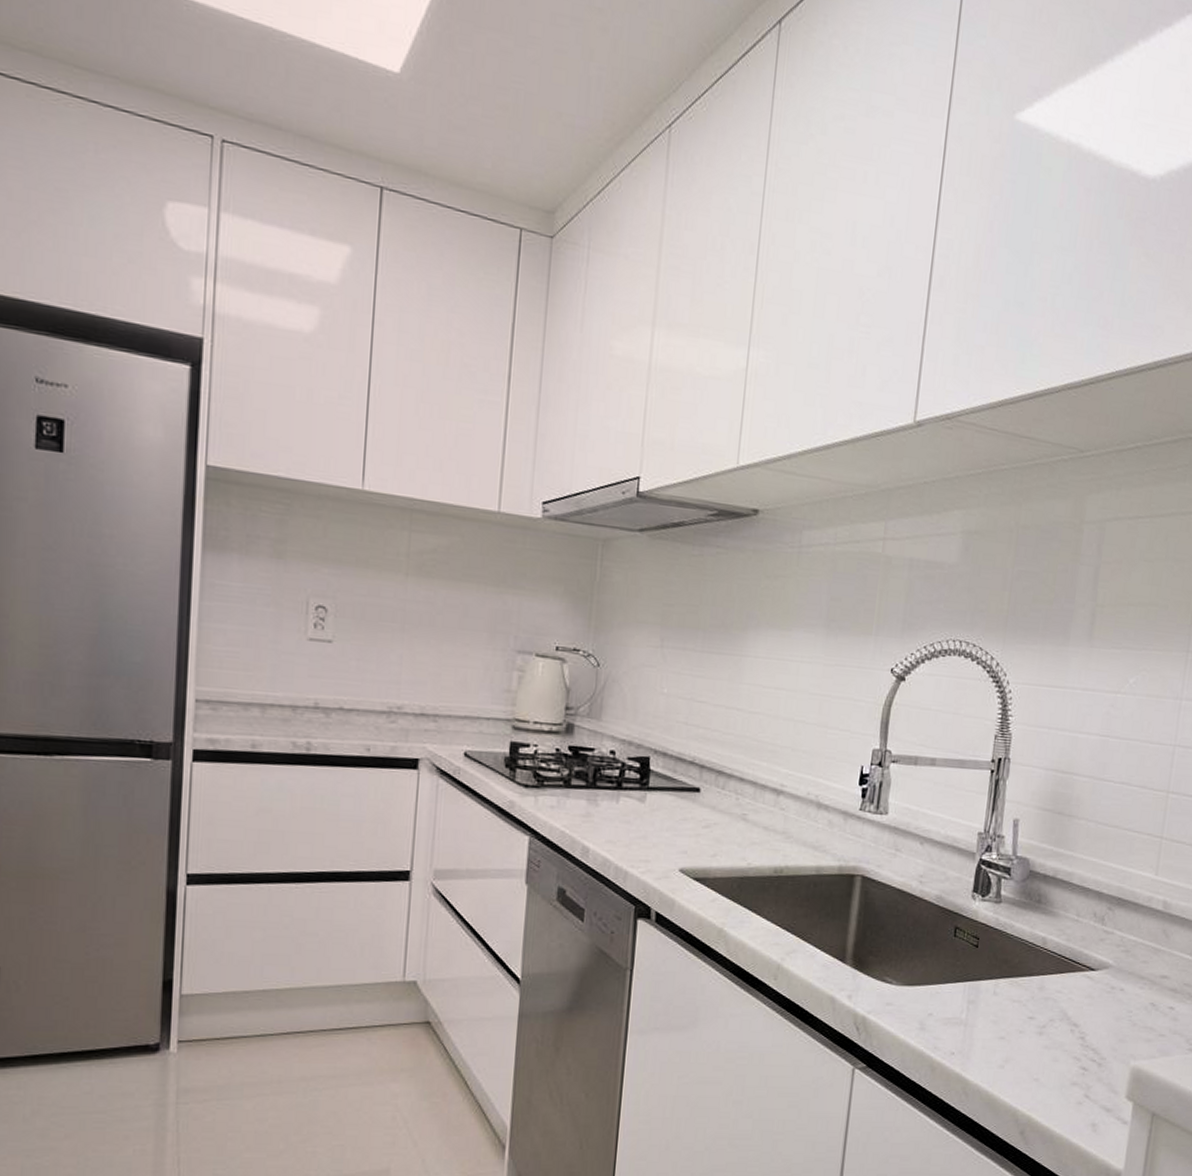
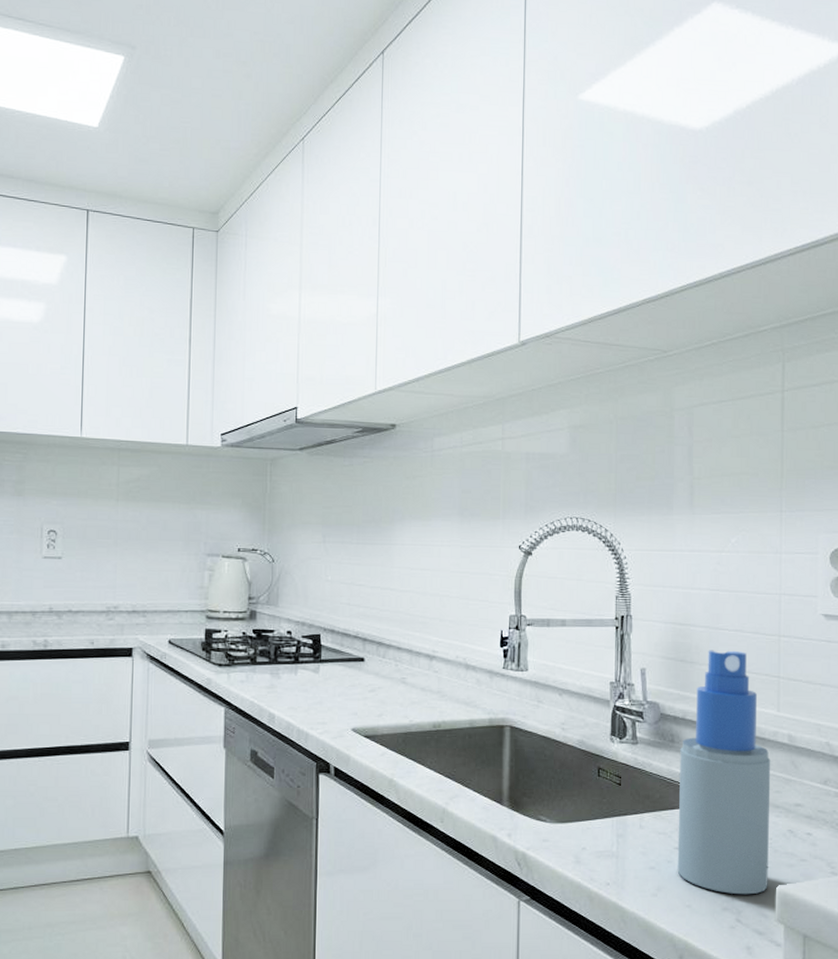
spray bottle: none [1028,803,1142,1070] -> present [677,650,771,895]

